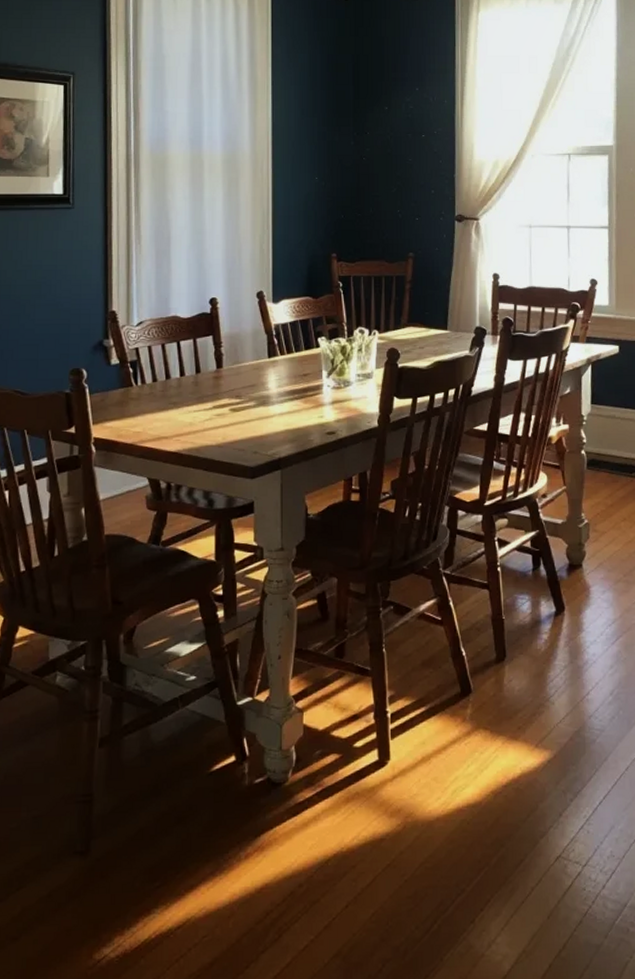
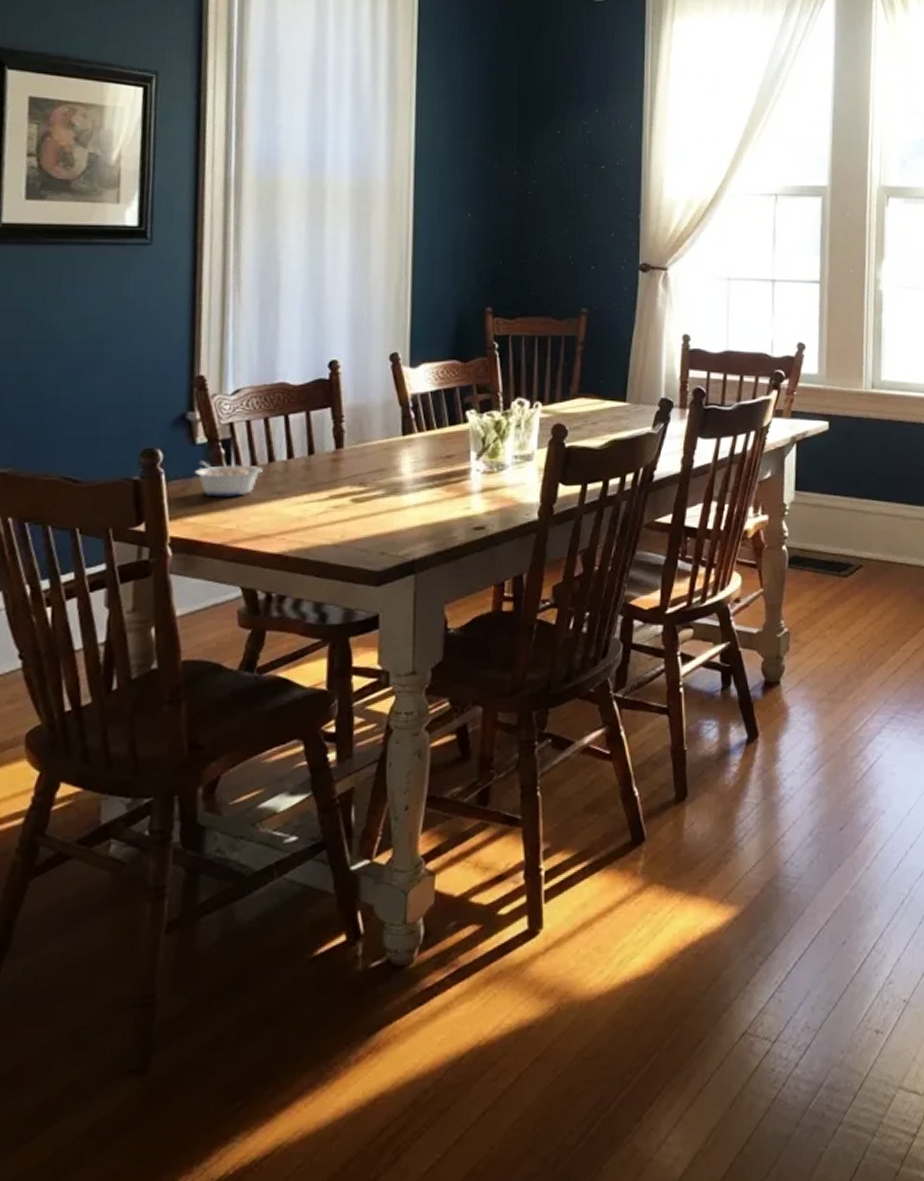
legume: none [110,378,161,406] -> present [194,460,263,497]

